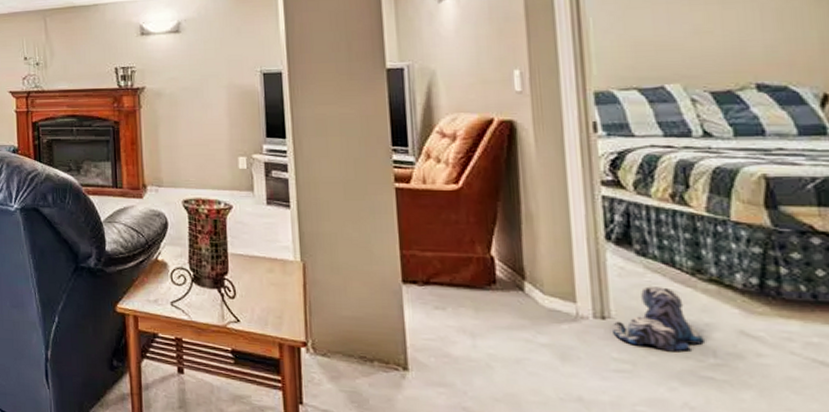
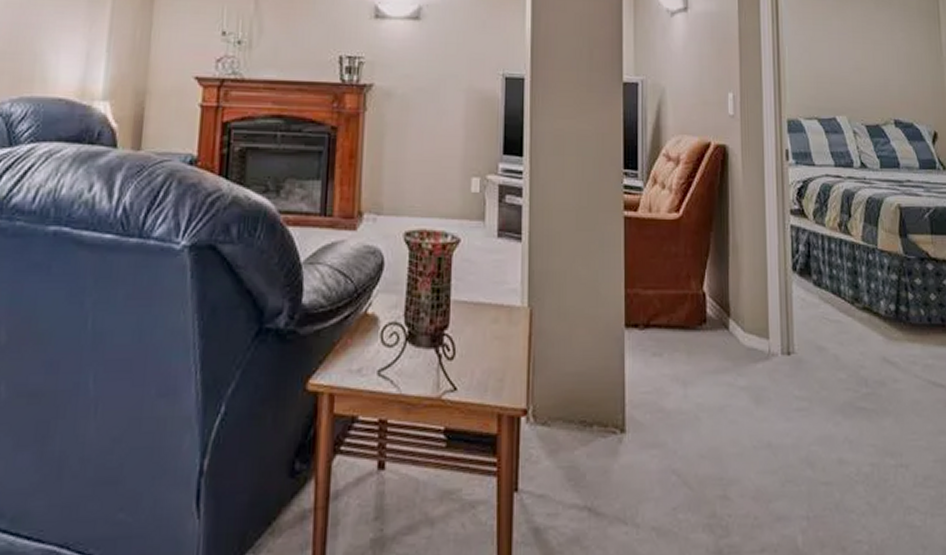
plush toy: present [613,286,704,352] -> none [796,317,859,385]

